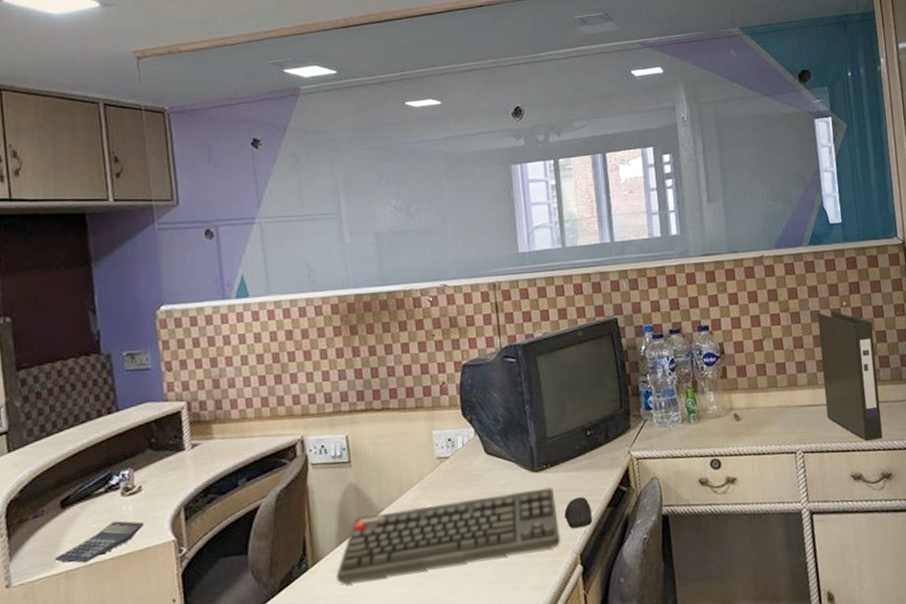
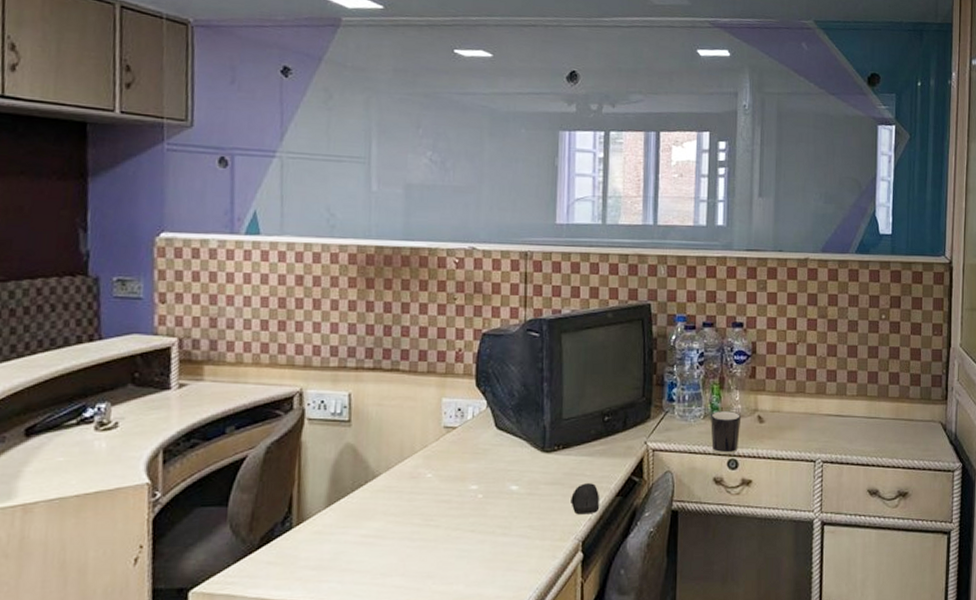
calculator: present [54,520,144,564] -> none [11,456,117,498]
computer keyboard: present [336,487,561,584] -> none [321,470,564,547]
mug: none [688,412,719,456] -> present [710,411,742,454]
binder: present [817,311,883,442] -> none [851,323,908,458]

